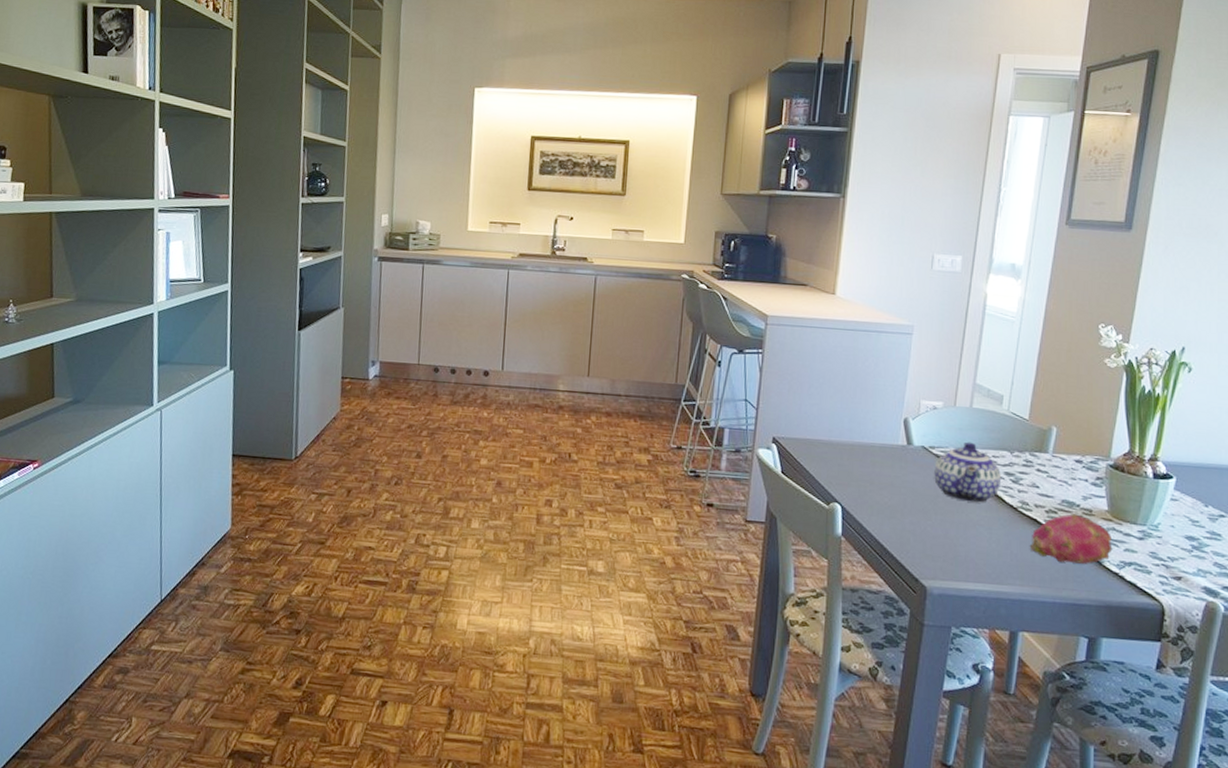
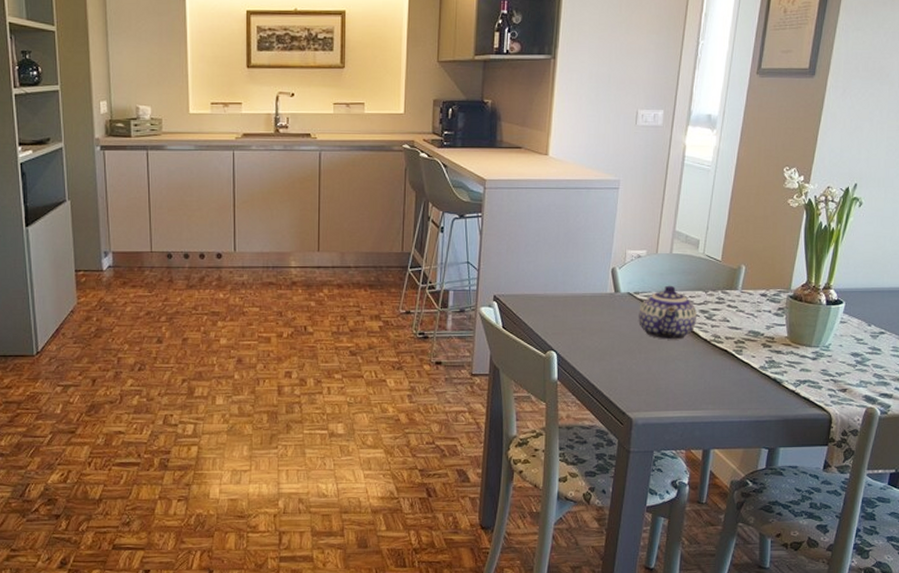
fruit: present [1029,514,1113,564] -> none [720,342,791,385]

